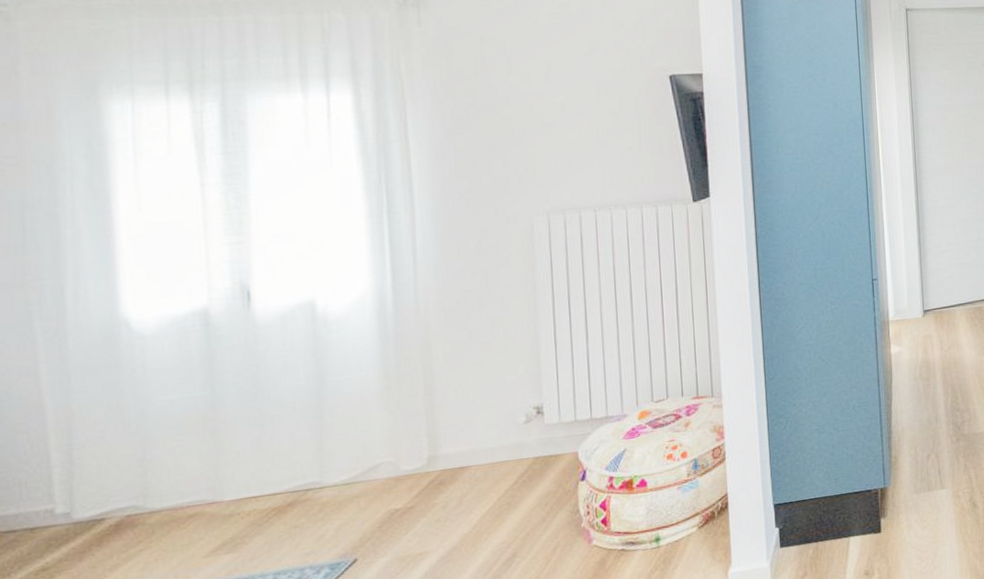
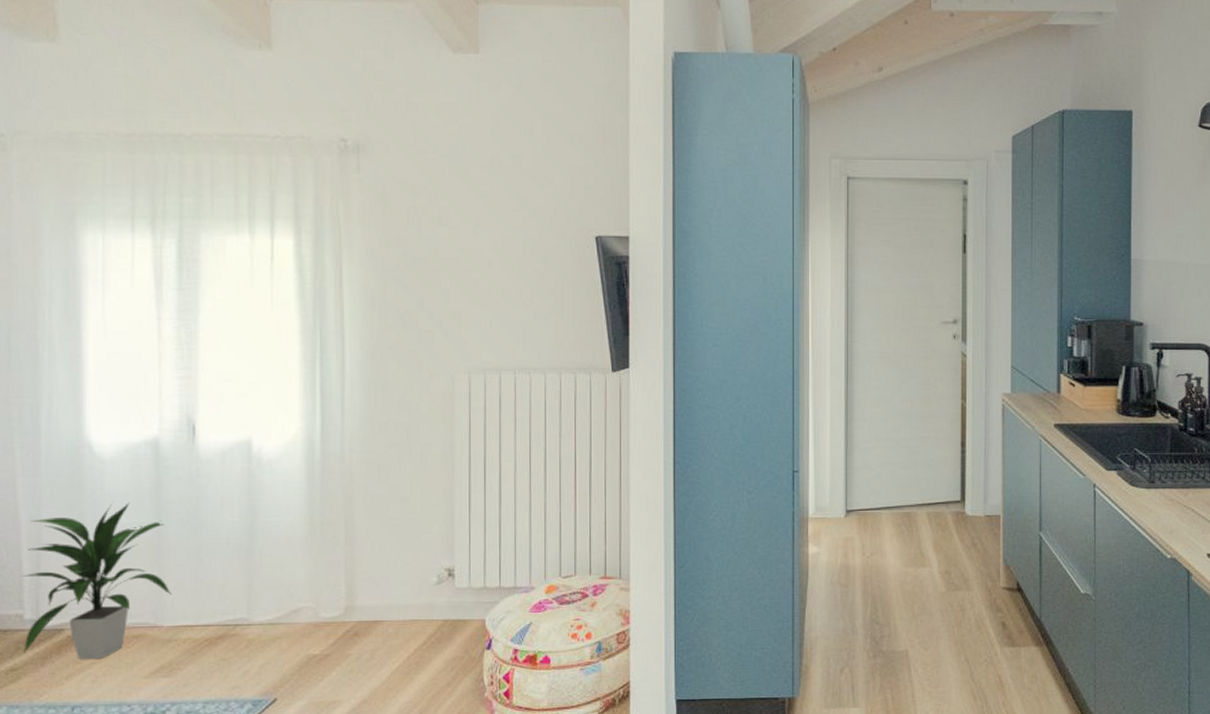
indoor plant: none [50,377,231,550] -> present [21,502,171,660]

